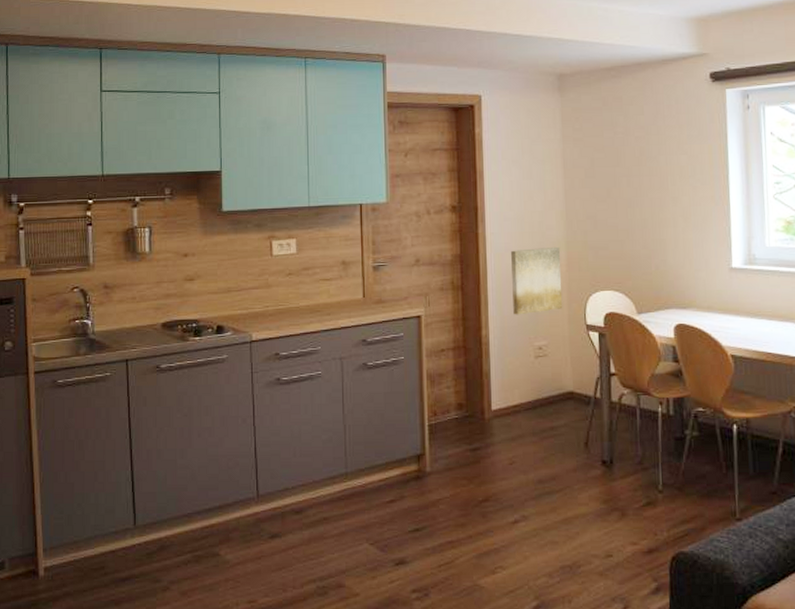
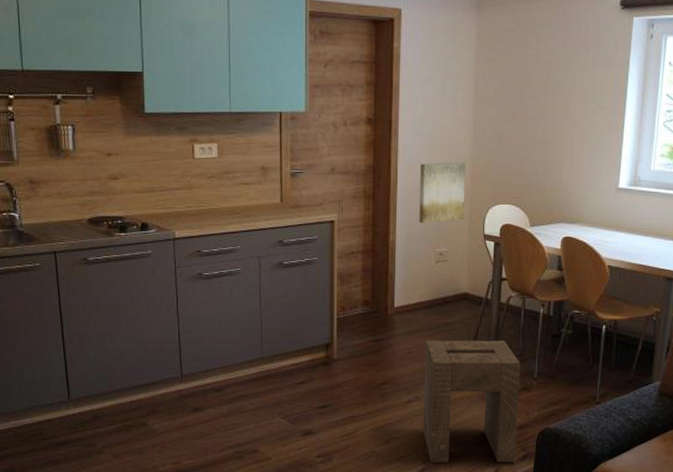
stool: none [529,446,647,598] -> present [423,340,520,463]

